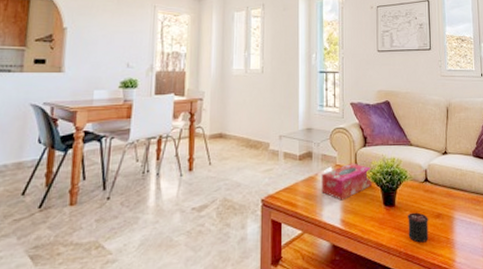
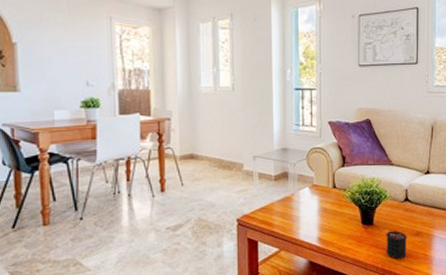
tissue box: present [321,162,372,201] -> none [298,183,350,220]

